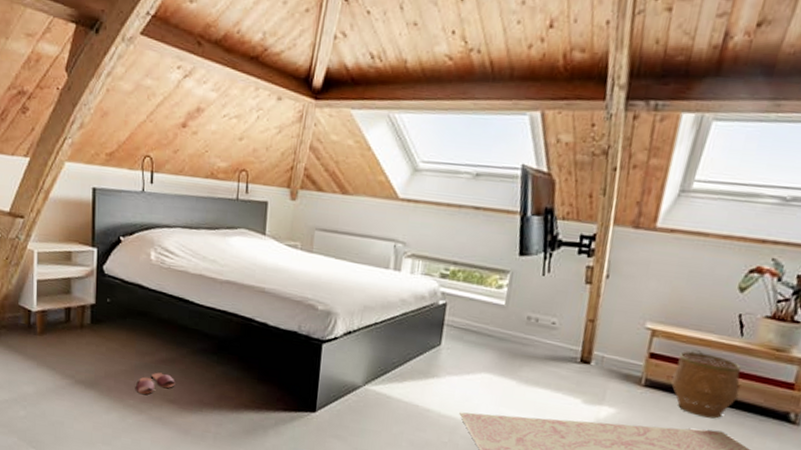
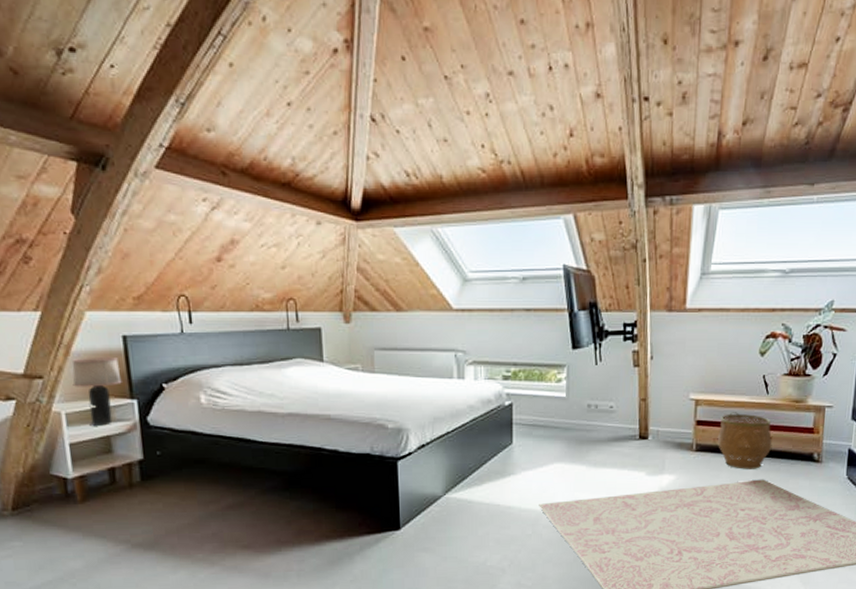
table lamp: none [46,203,87,268] -> present [72,358,122,426]
slippers: present [136,372,175,395] -> none [203,519,247,546]

